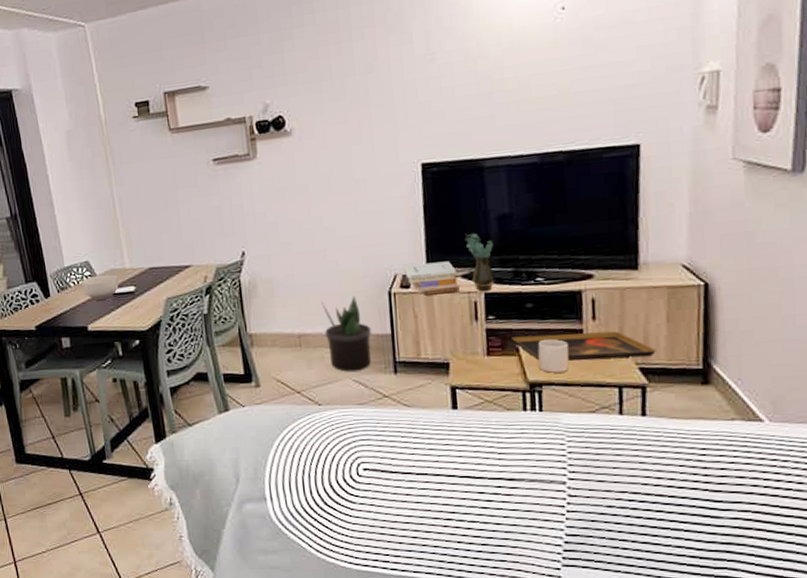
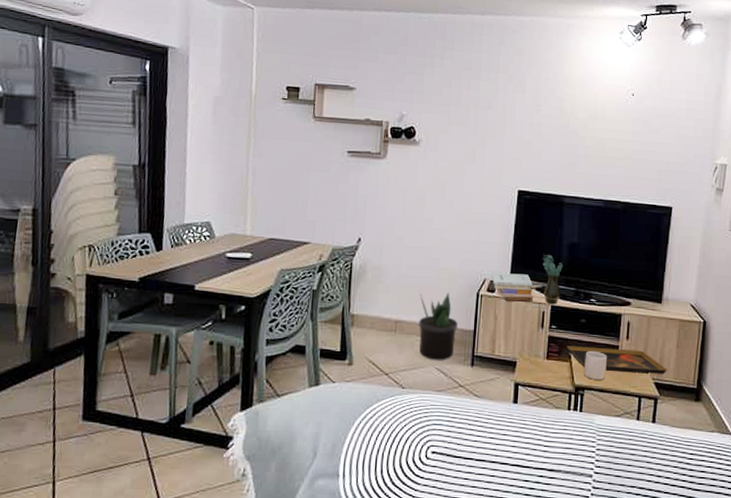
bowl: present [81,274,119,300] -> none [197,237,238,262]

